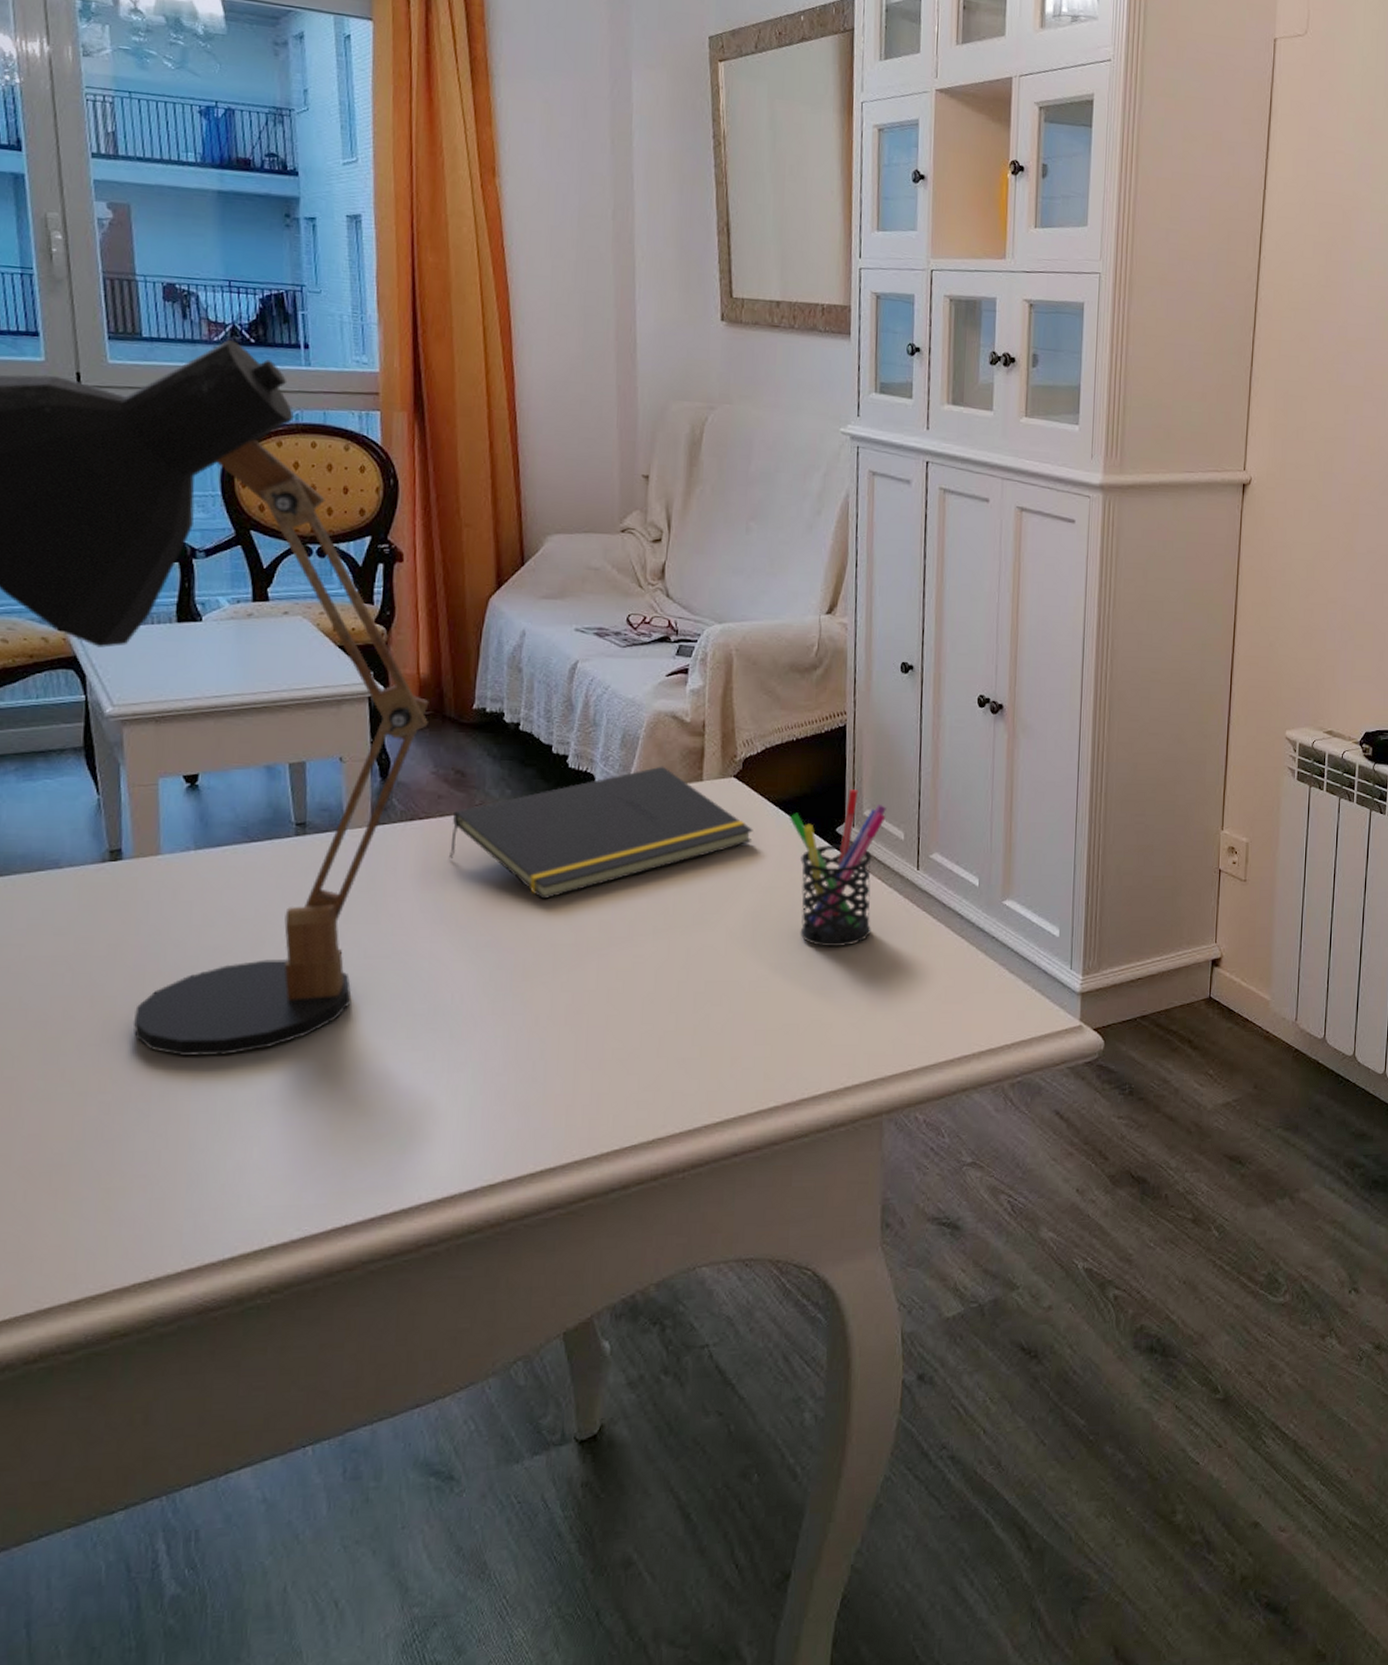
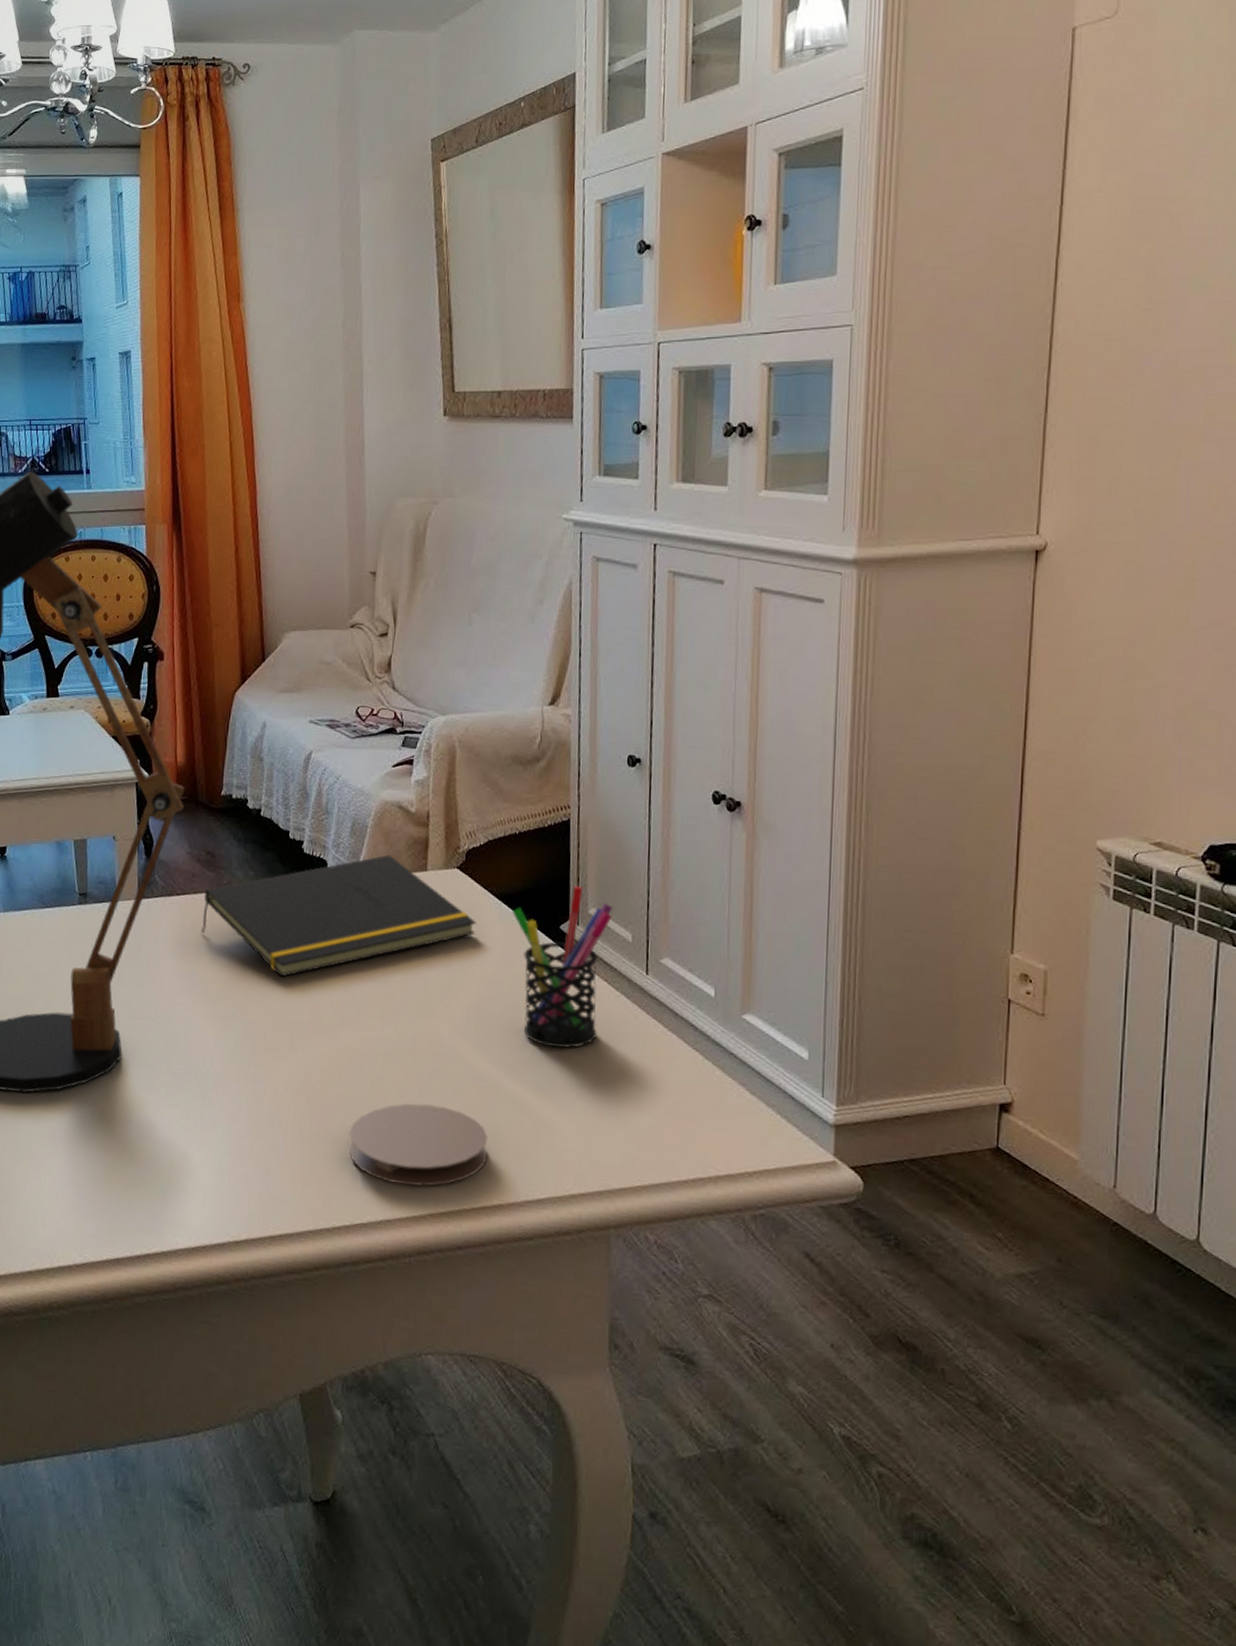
coaster: none [618,1016,764,1101] -> present [349,1102,488,1187]

